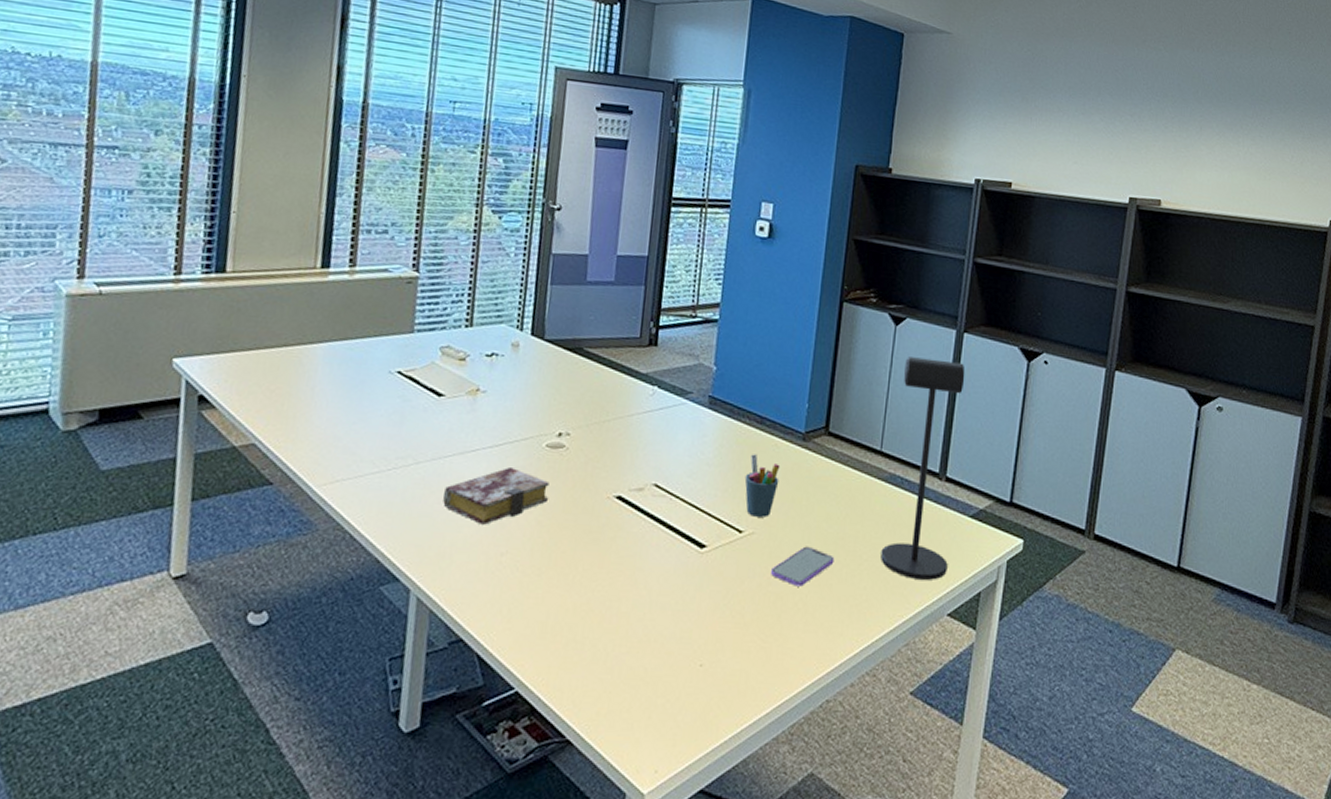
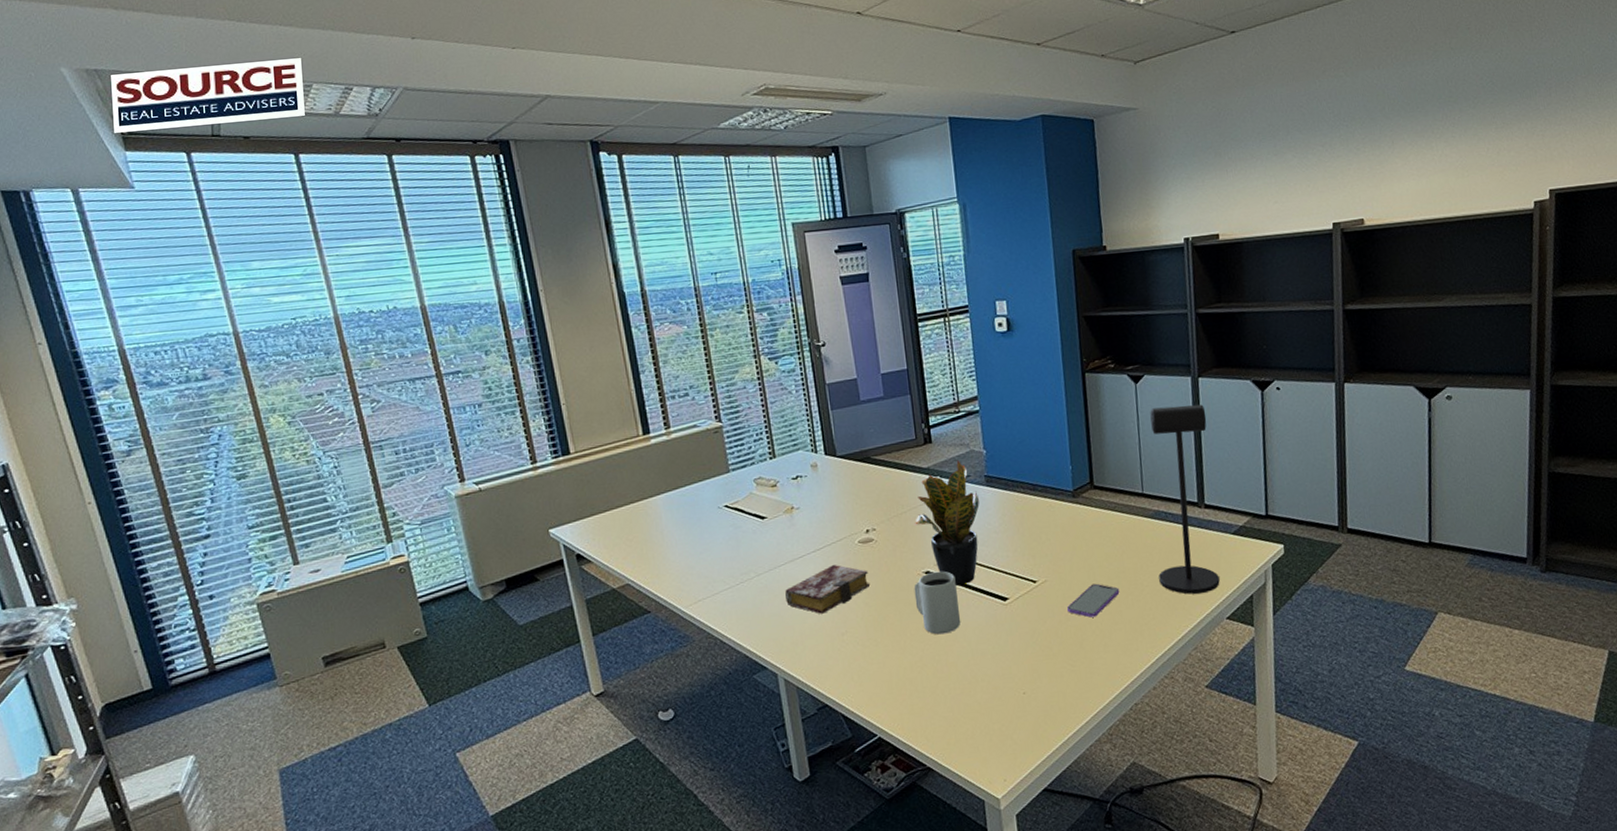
mug: none [596,497,650,576] -> present [914,571,960,635]
potted plant: none [616,371,697,520] -> present [914,459,979,586]
pen holder: present [744,454,781,518] -> none [1029,516,1060,568]

